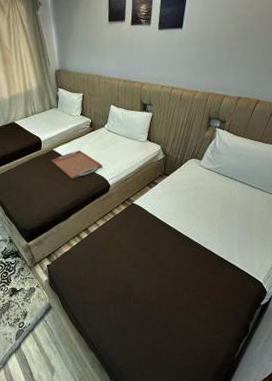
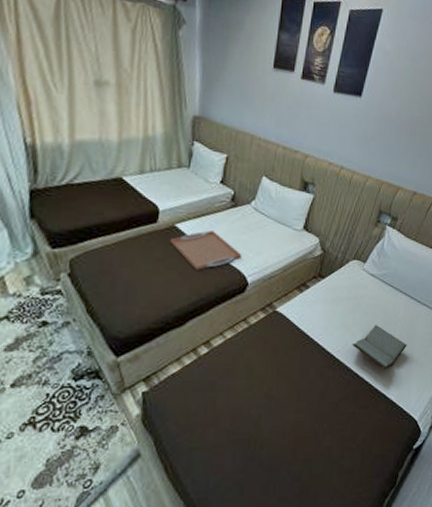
book: none [198,208,246,243] -> present [352,325,407,369]

